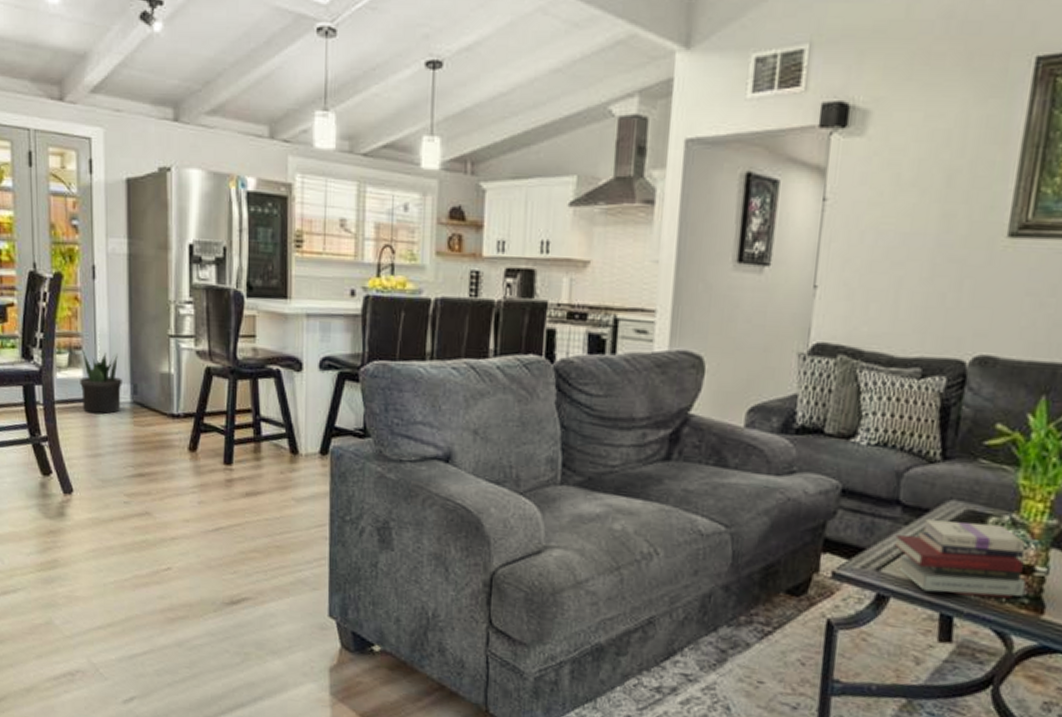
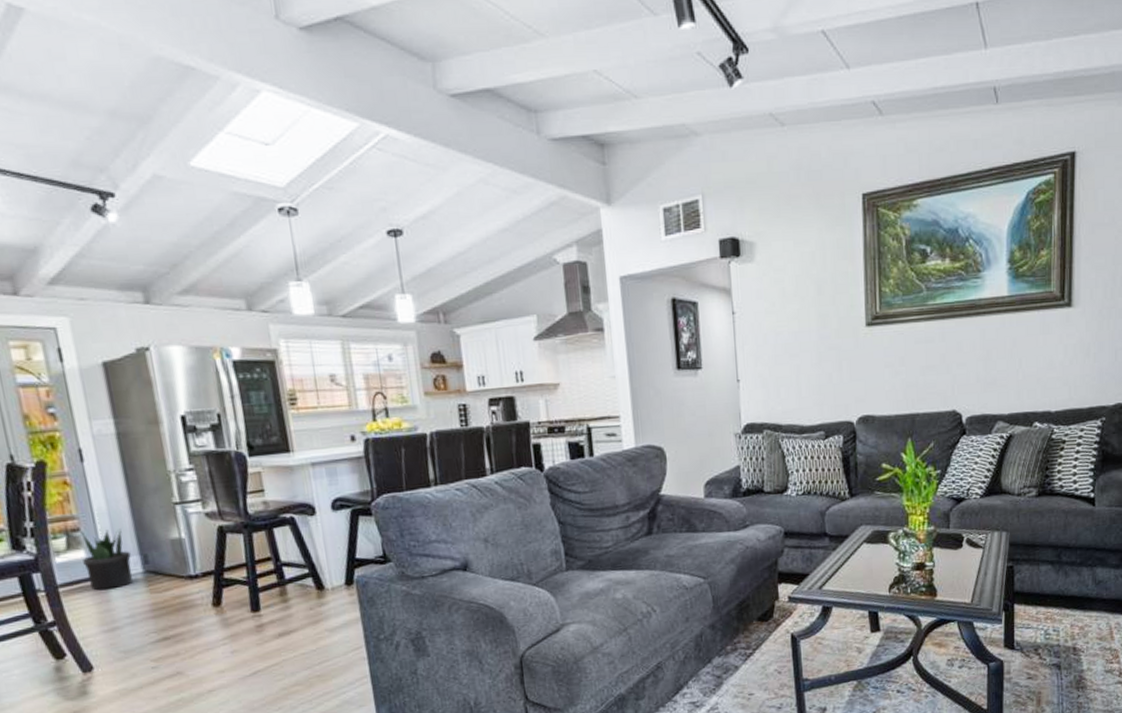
books: present [894,519,1027,600] -> none [828,537,922,597]

